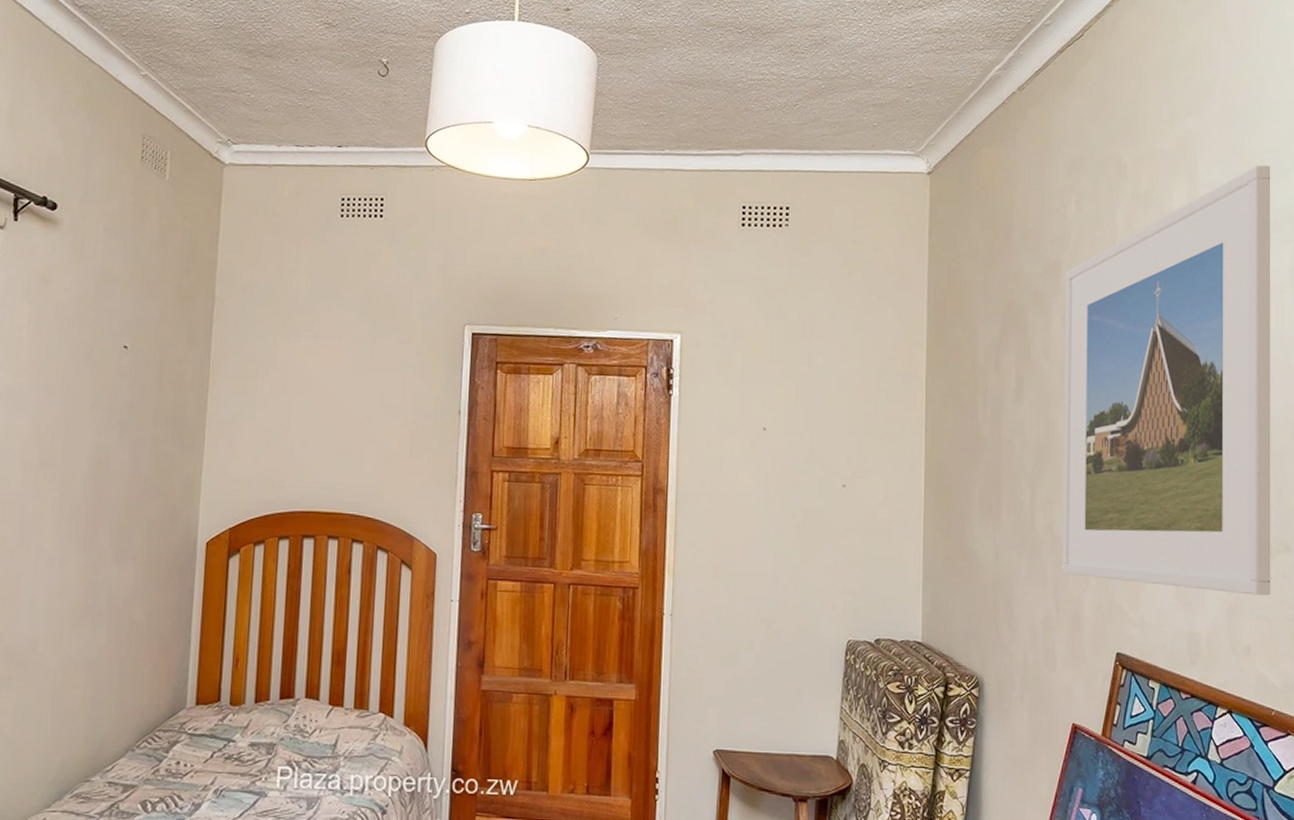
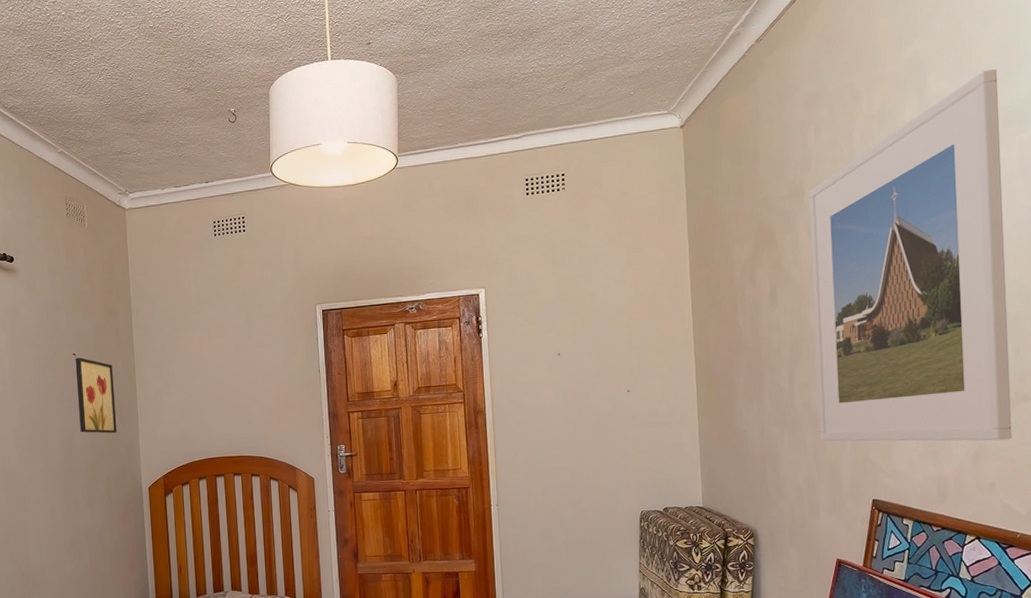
wall art: none [119,352,178,462] -> present [75,357,117,434]

